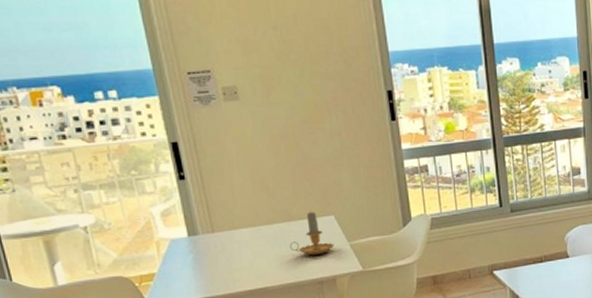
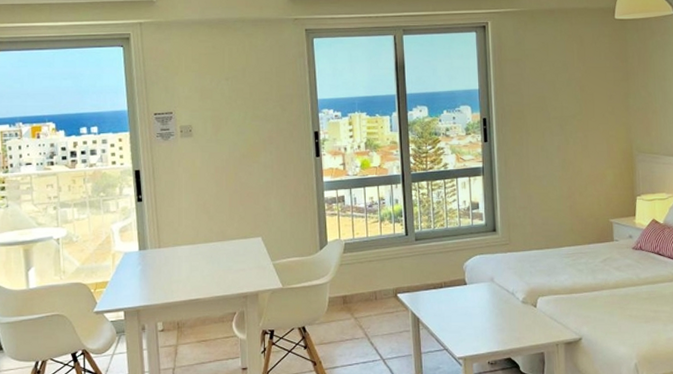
candle: present [289,210,335,256] -> none [221,232,260,272]

